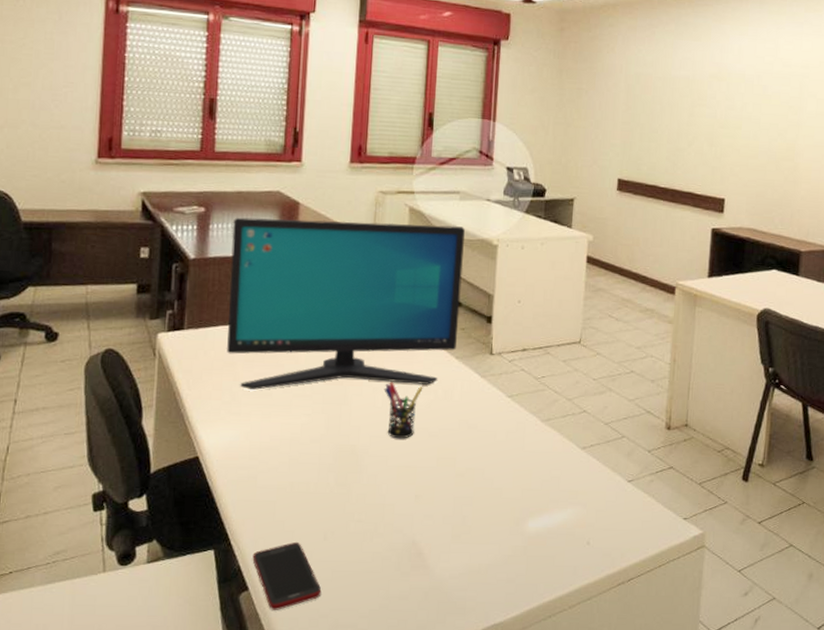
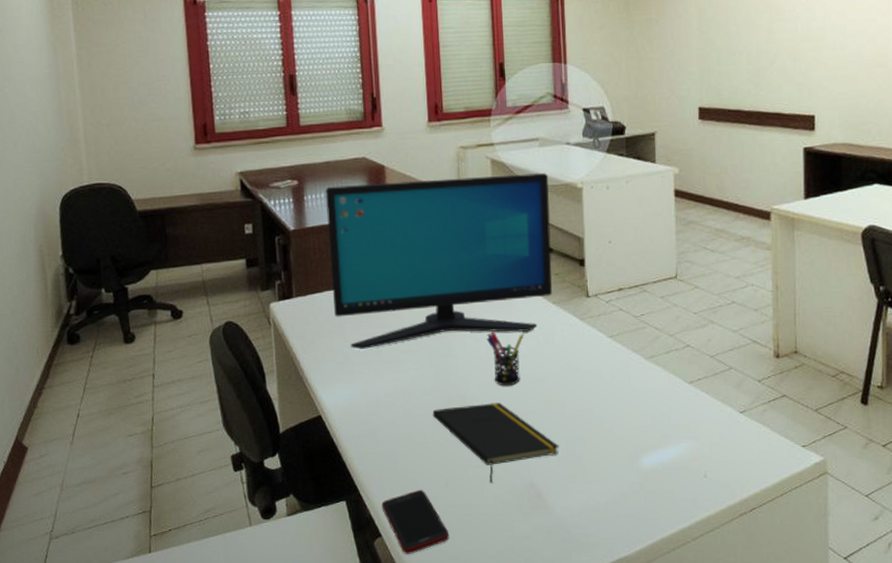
notepad: none [318,455,446,540] -> present [432,402,559,484]

